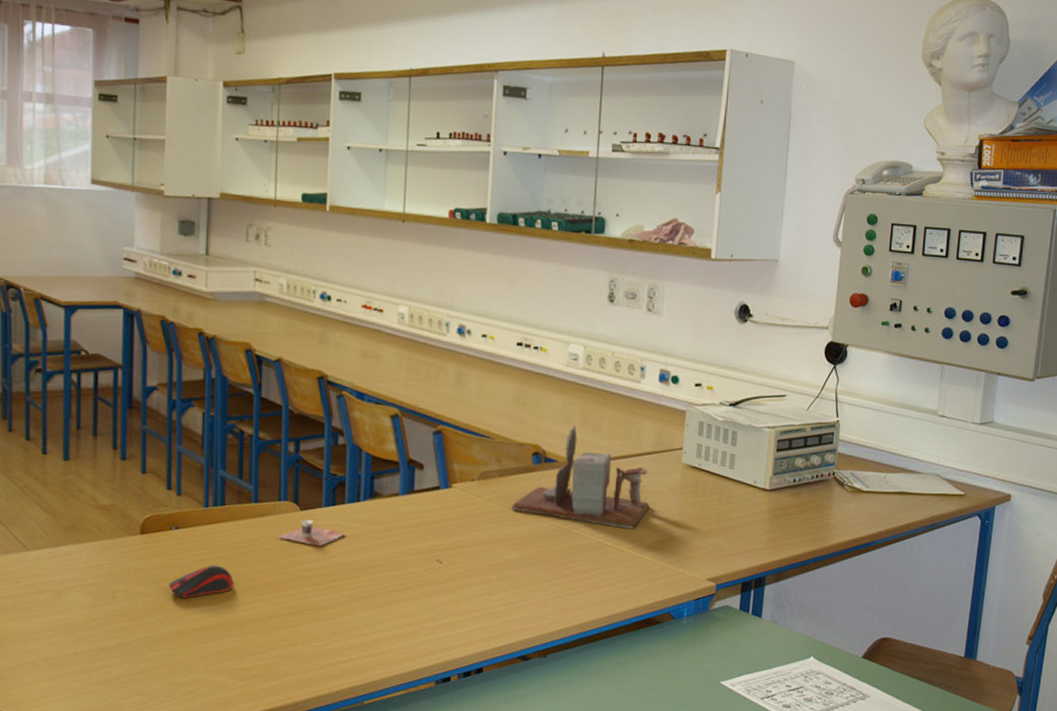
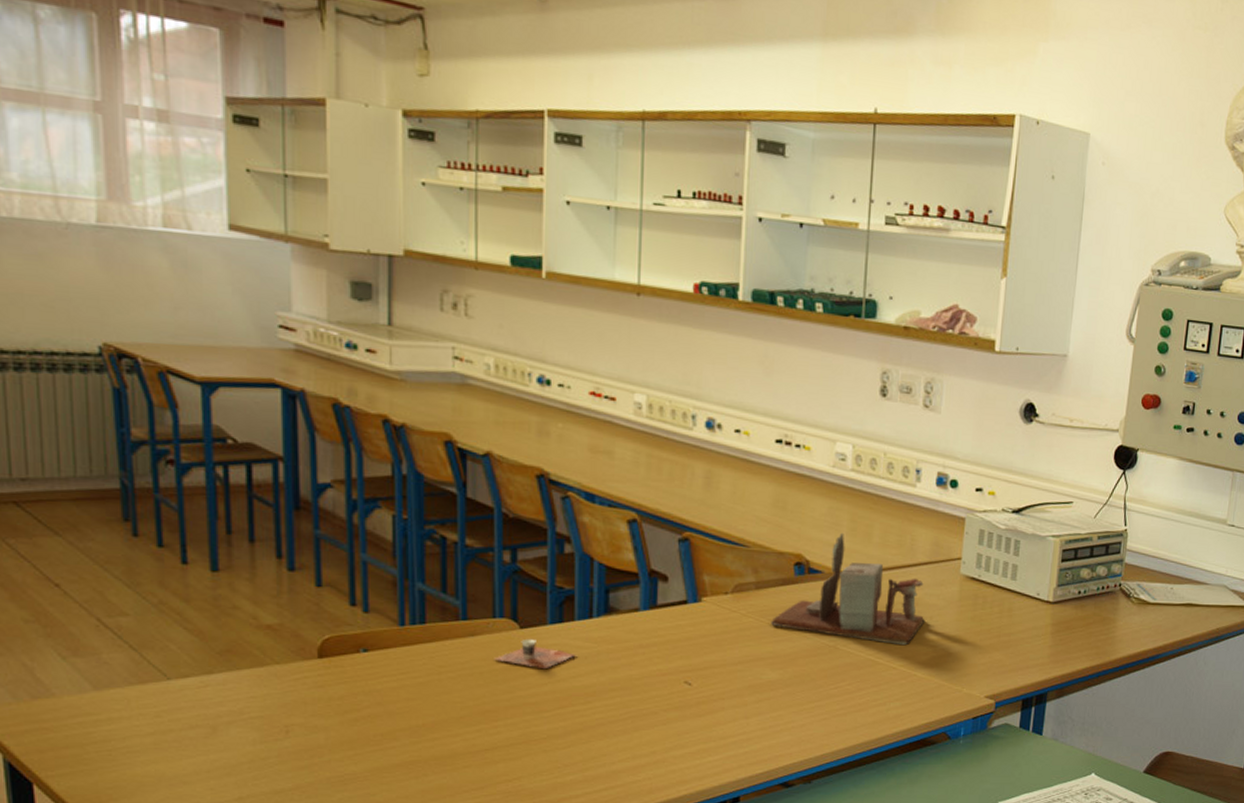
computer mouse: present [168,565,234,599] -> none [357,692,441,731]

